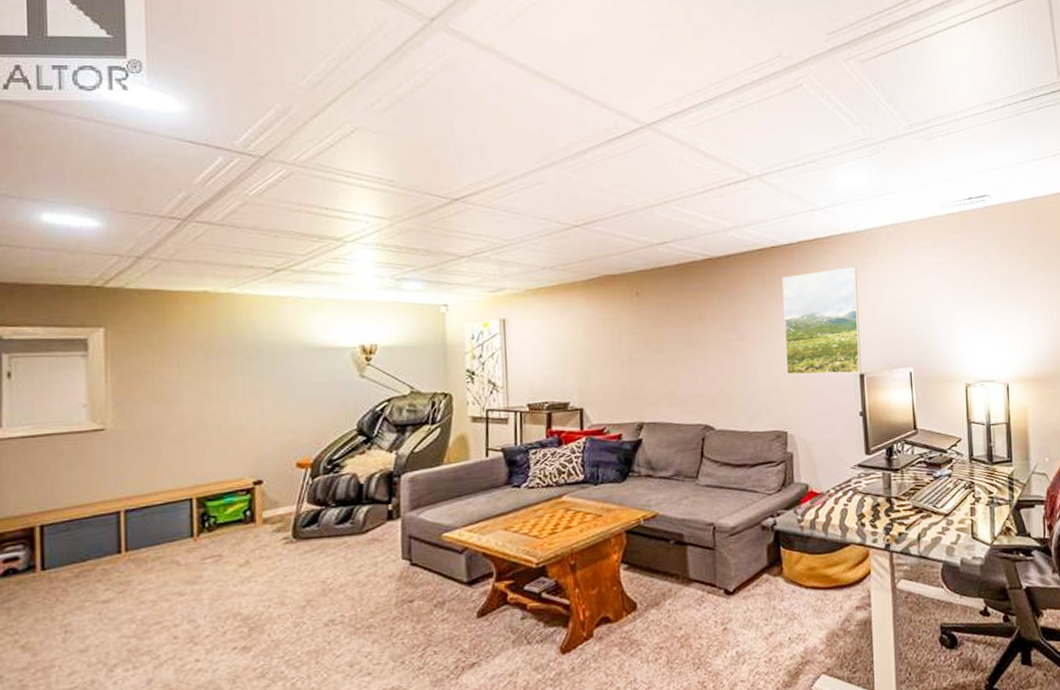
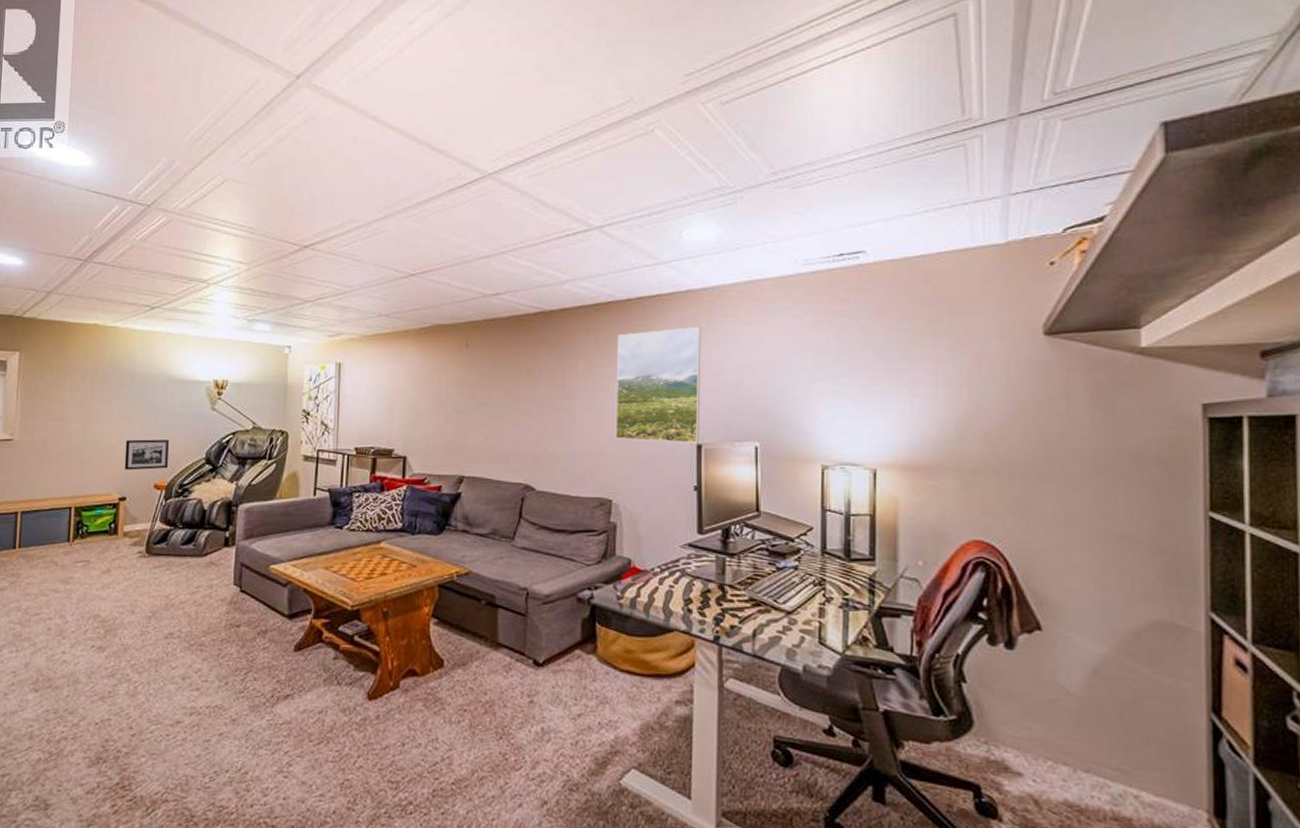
picture frame: none [256,413,312,451] -> present [124,439,169,470]

